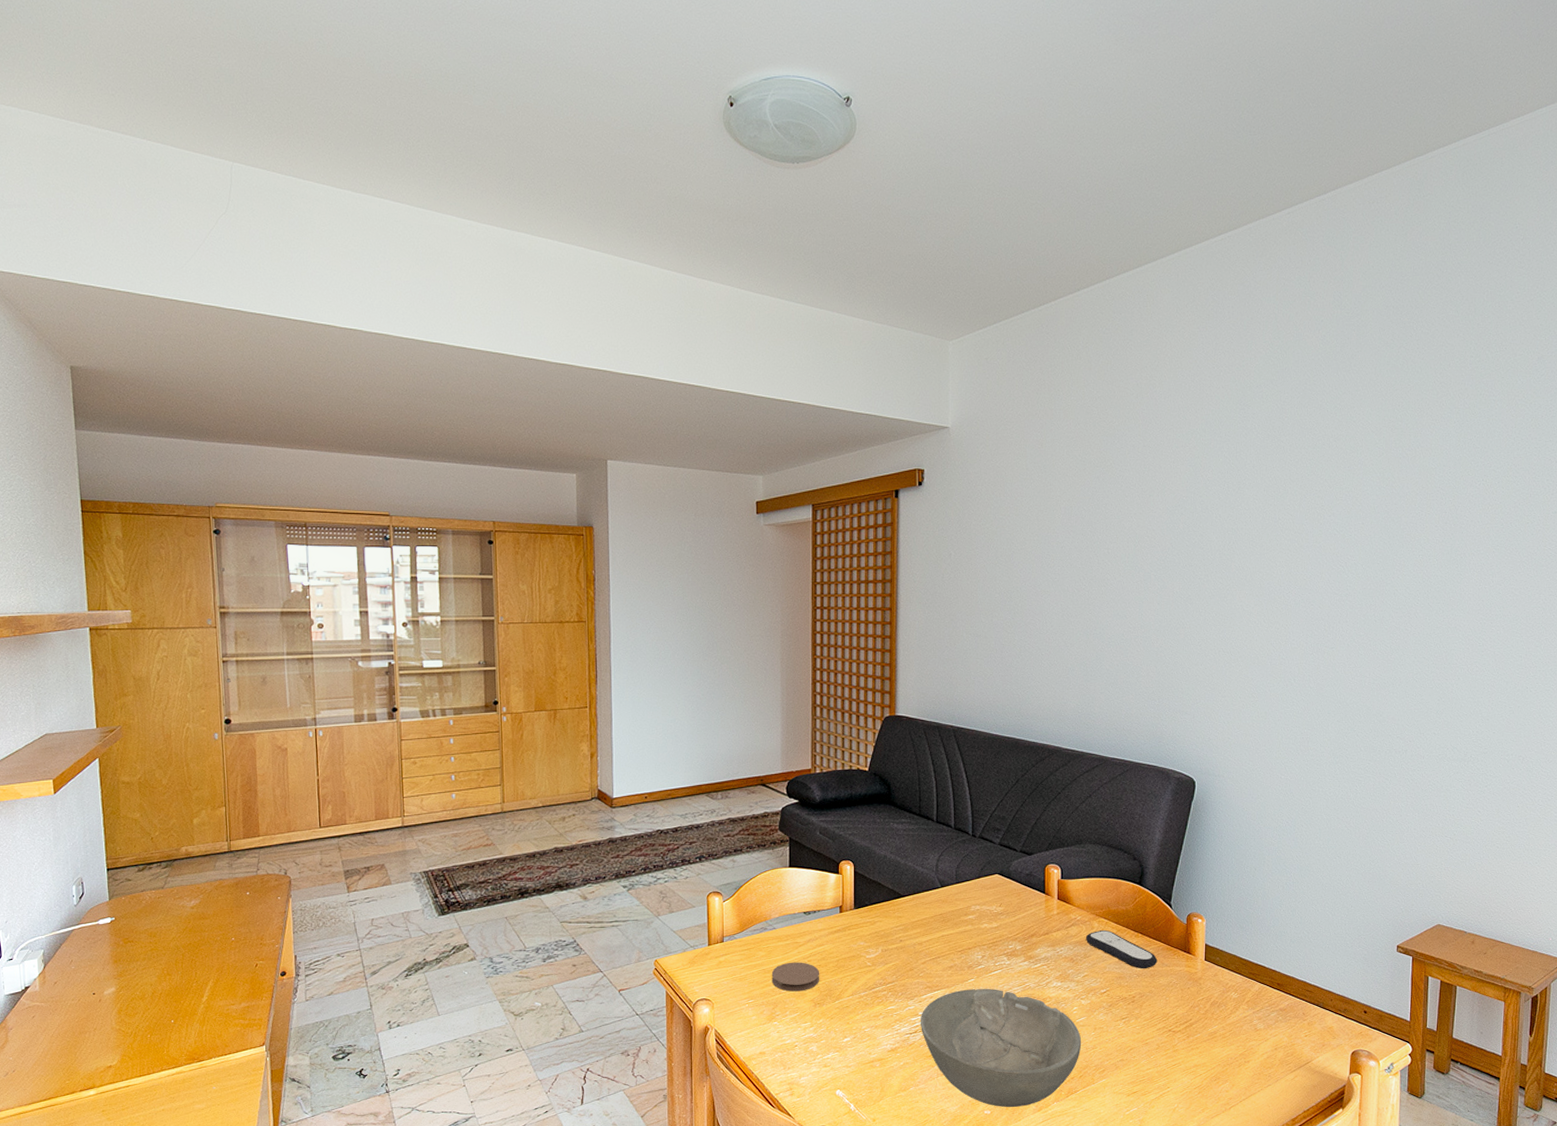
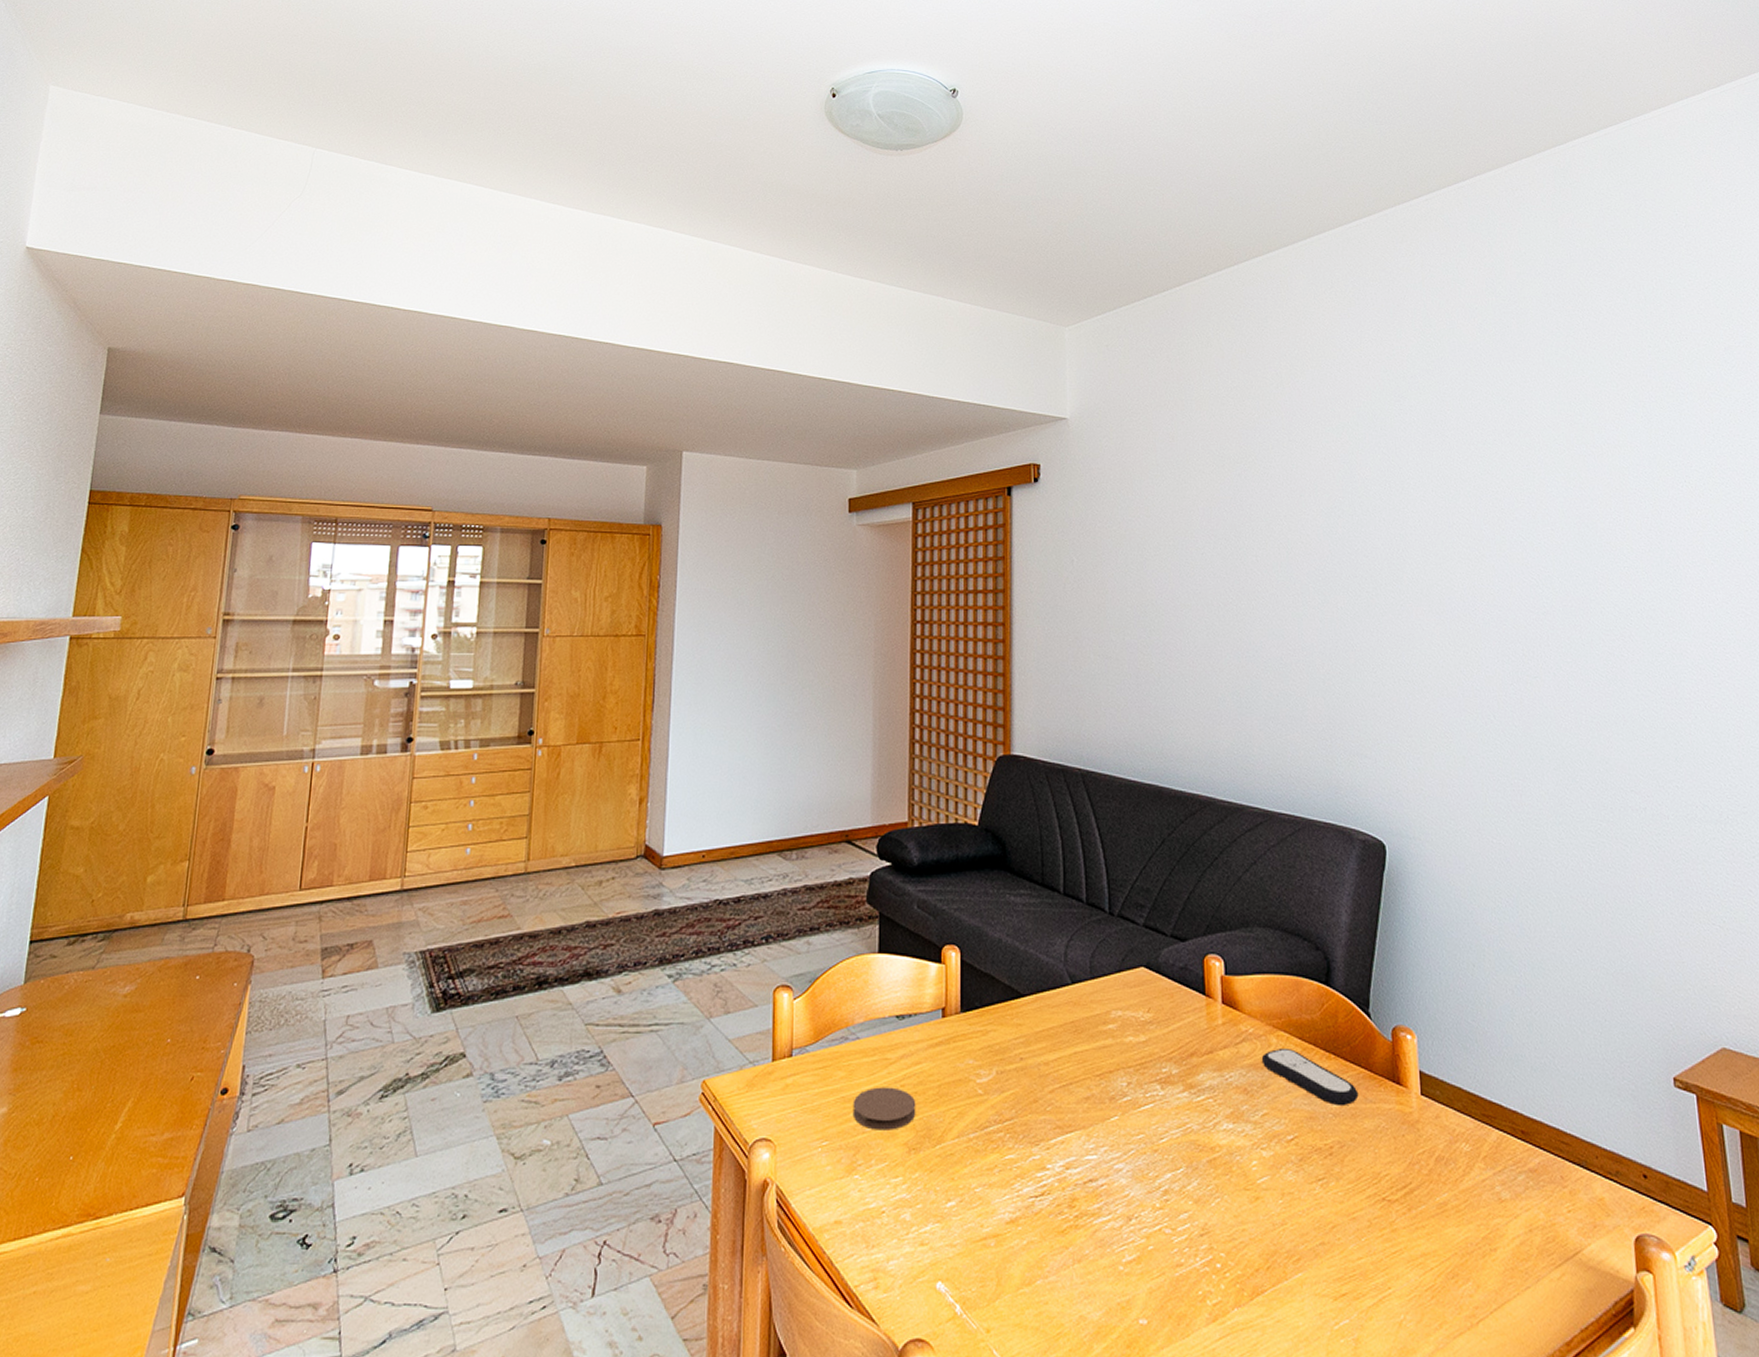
bowl: present [920,989,1082,1108] -> none [1048,1131,1267,1316]

